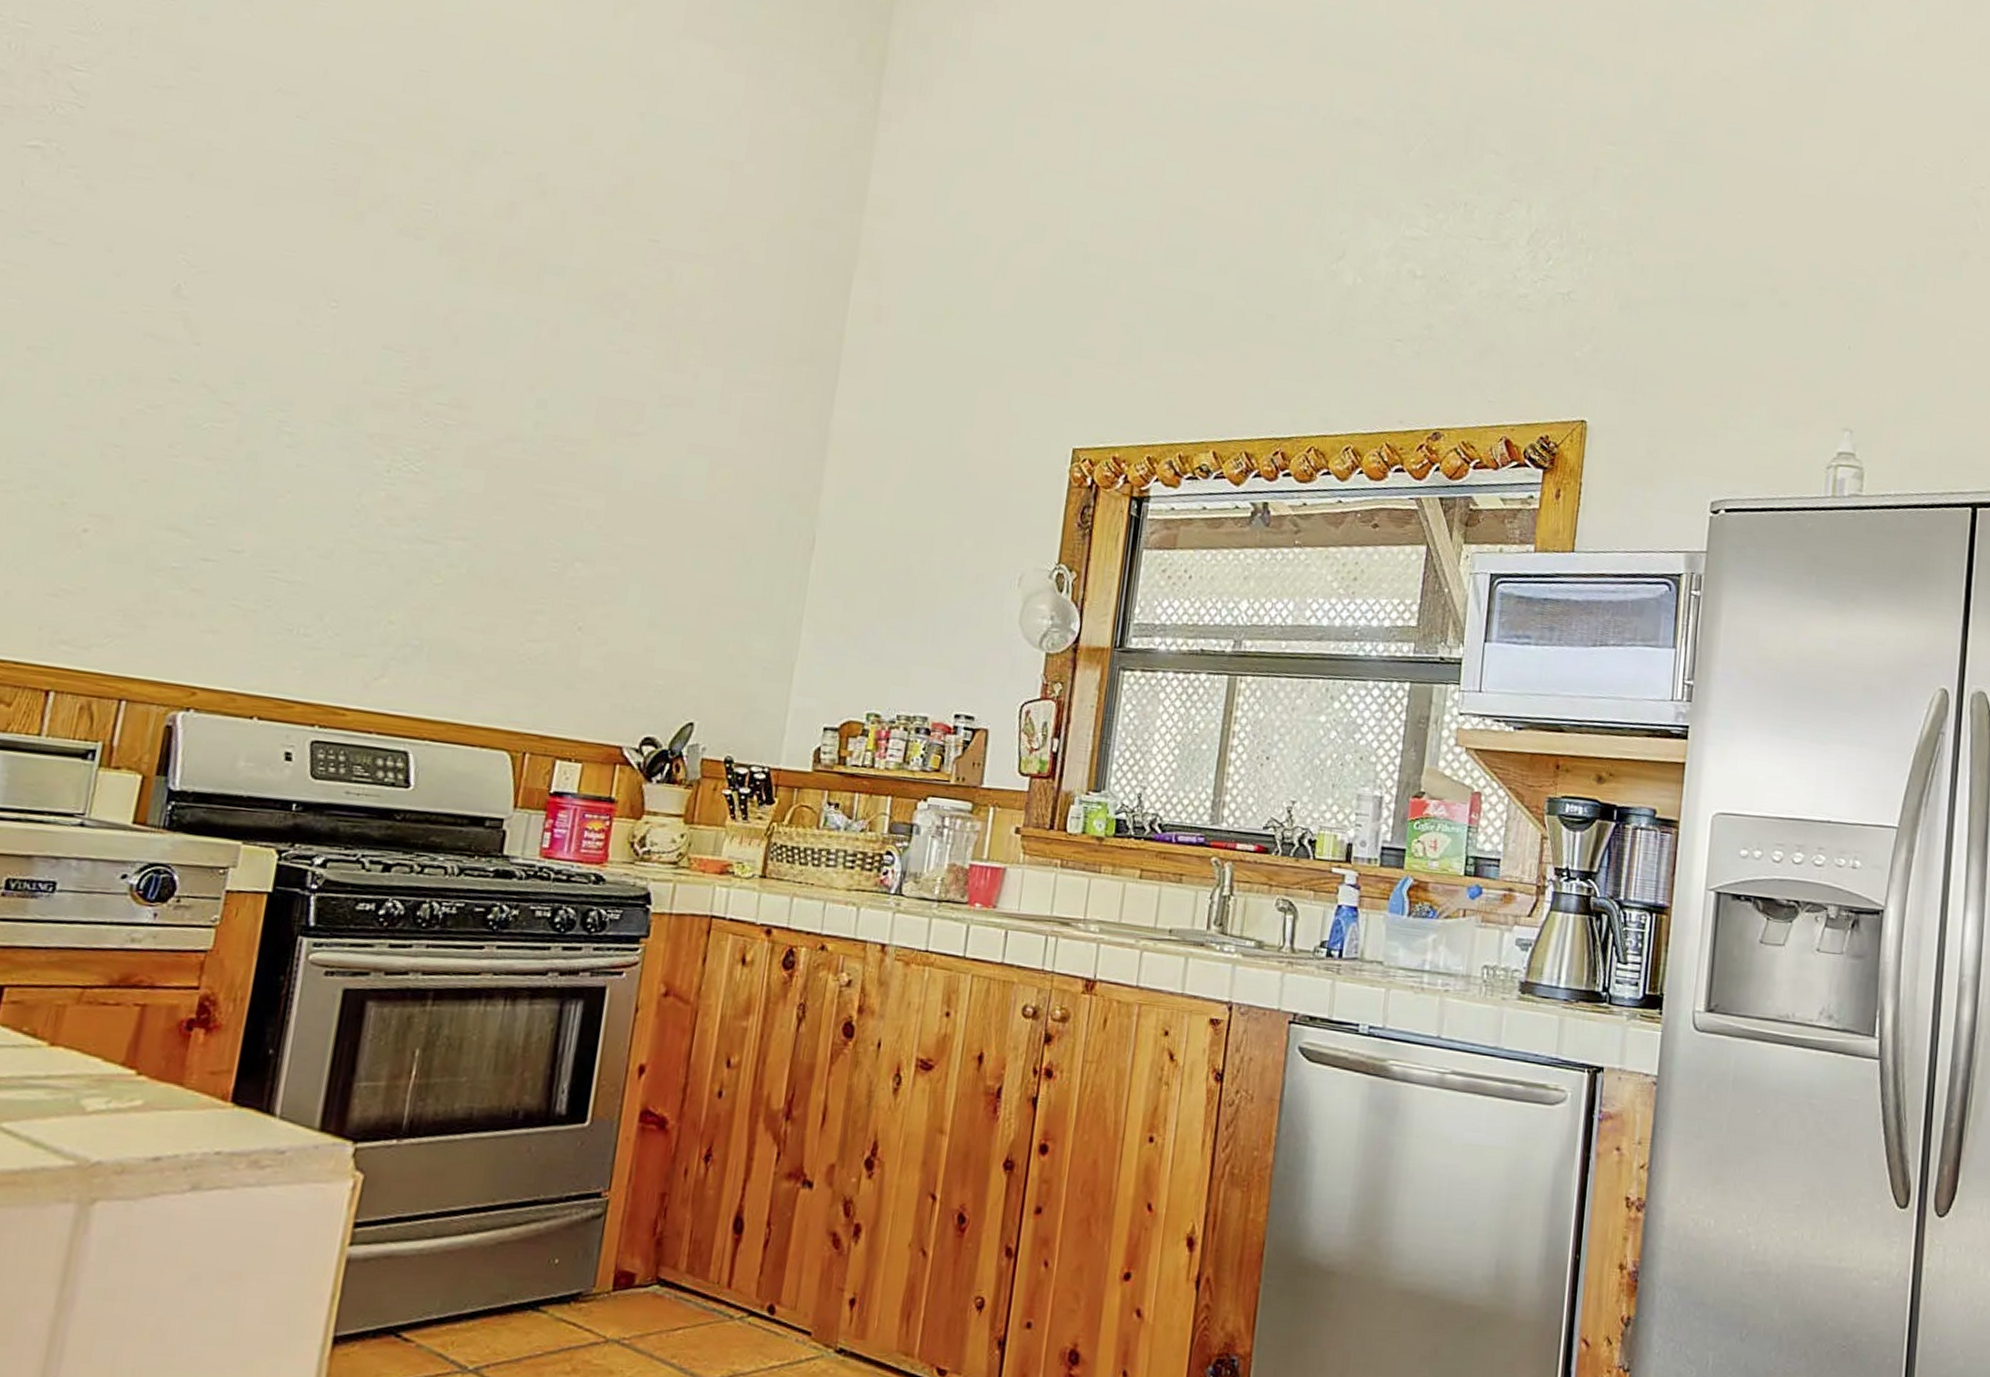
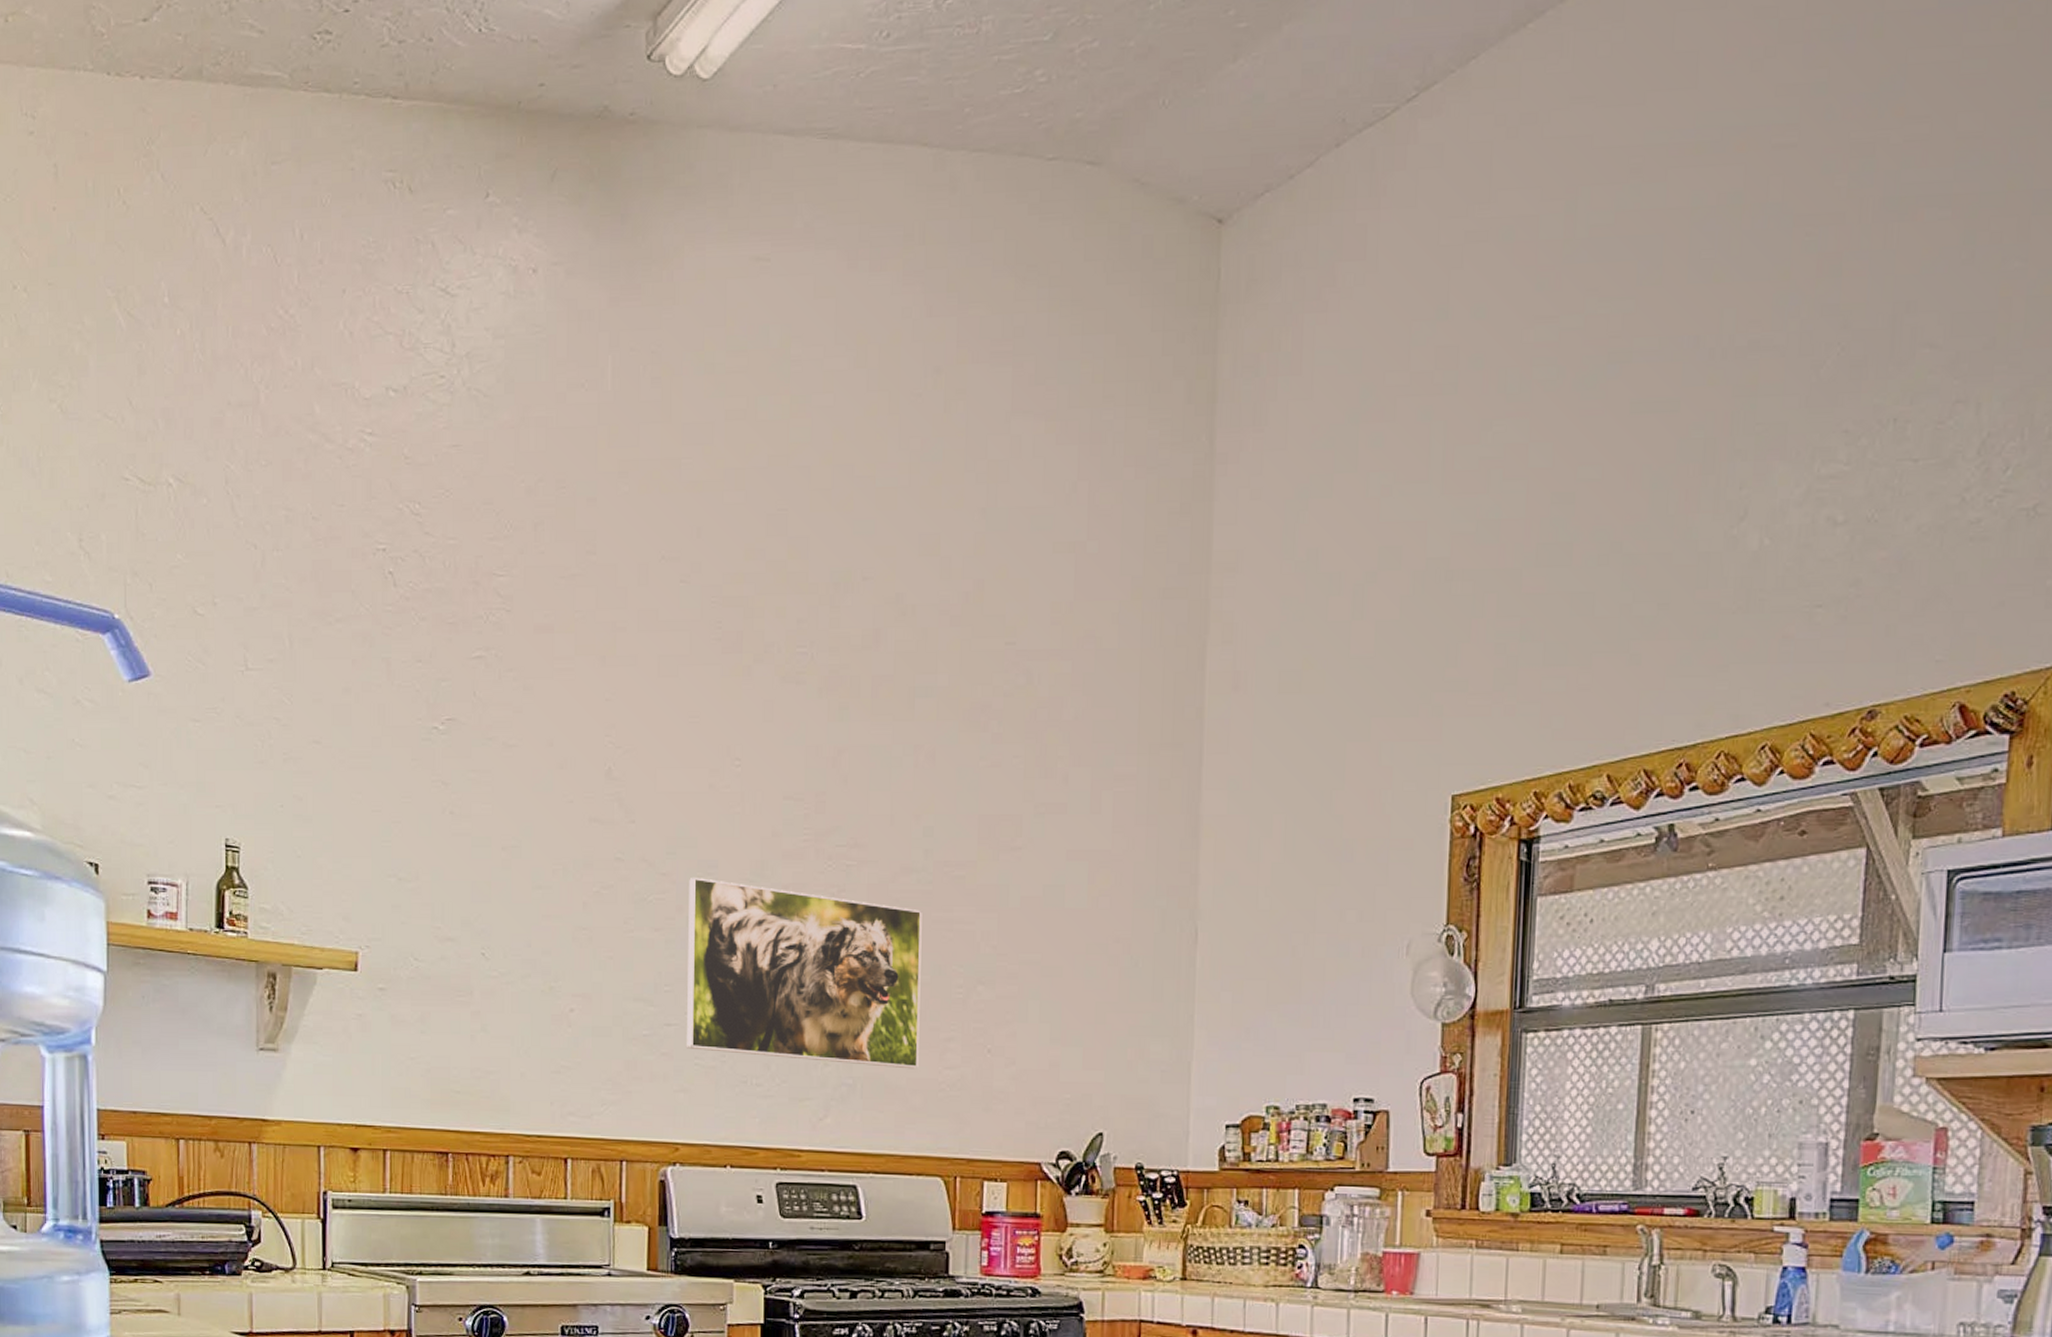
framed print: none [224,410,524,638] -> present [687,877,922,1069]

